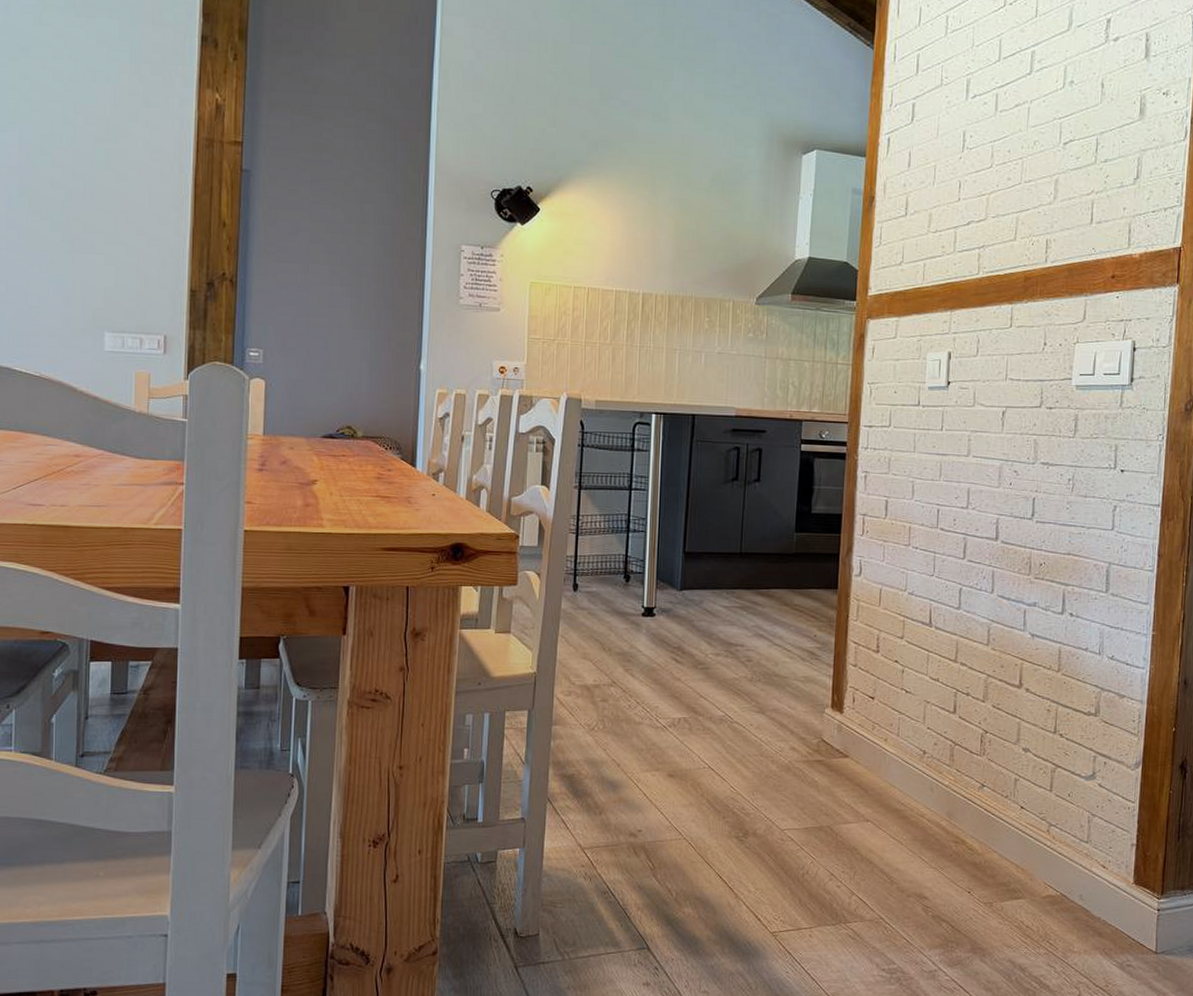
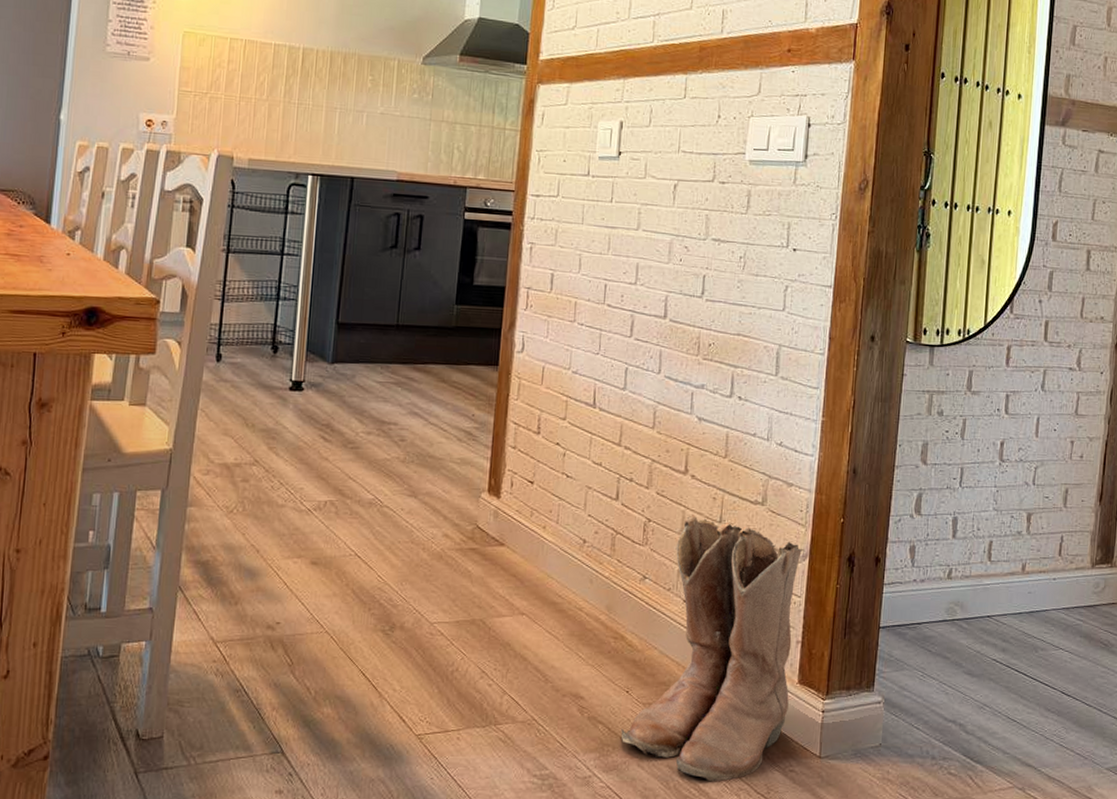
boots: none [964,725,1139,976] -> present [621,513,806,782]

